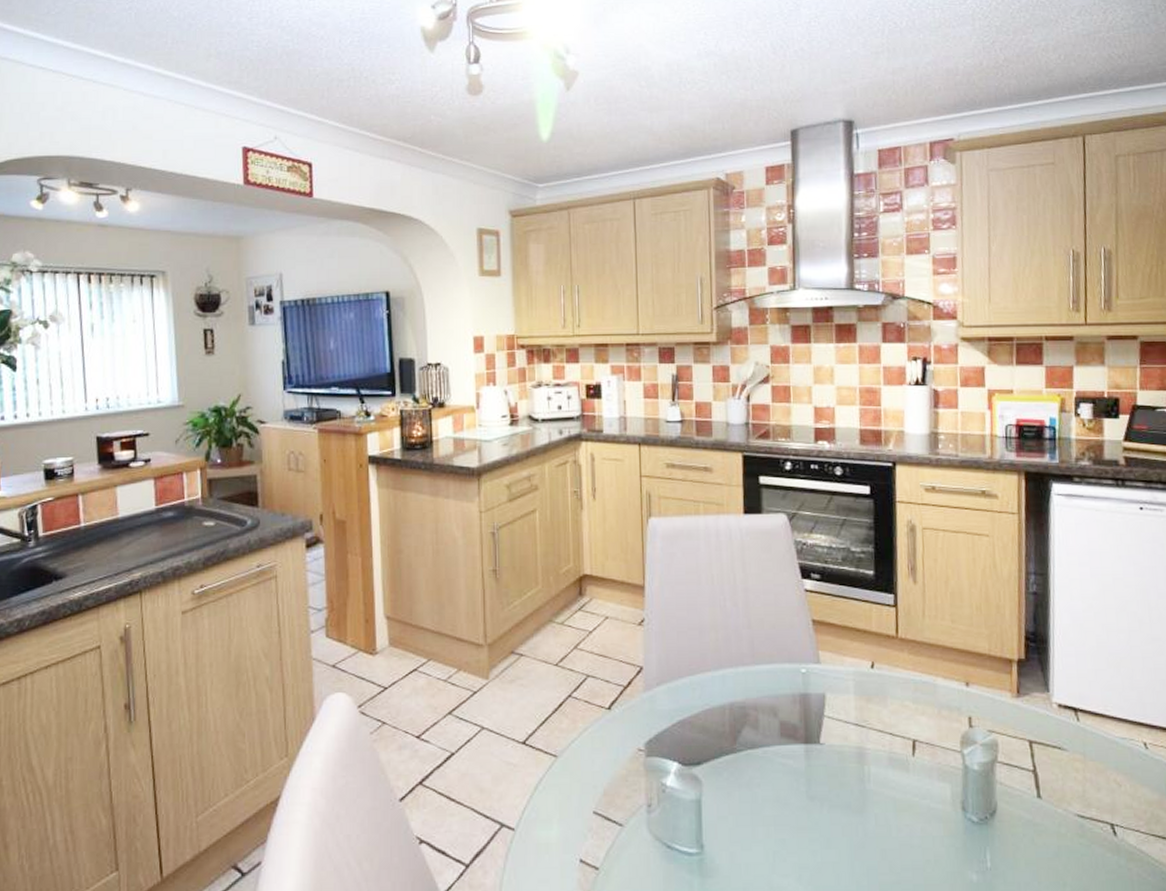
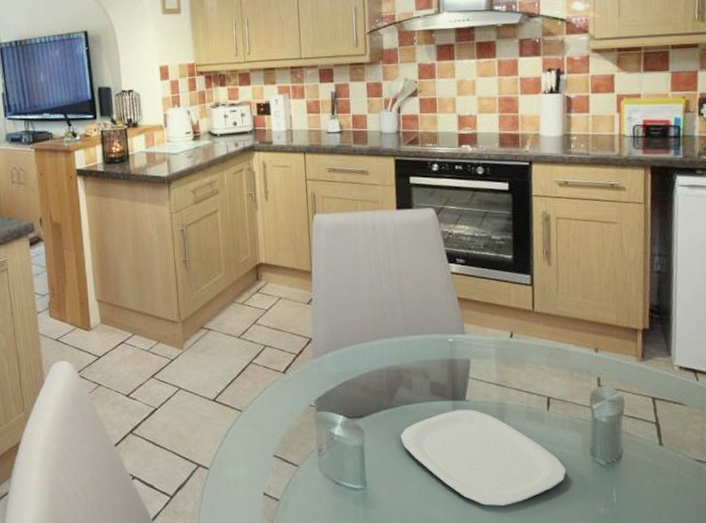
plate: none [744,755,935,875] -> present [400,409,567,507]

